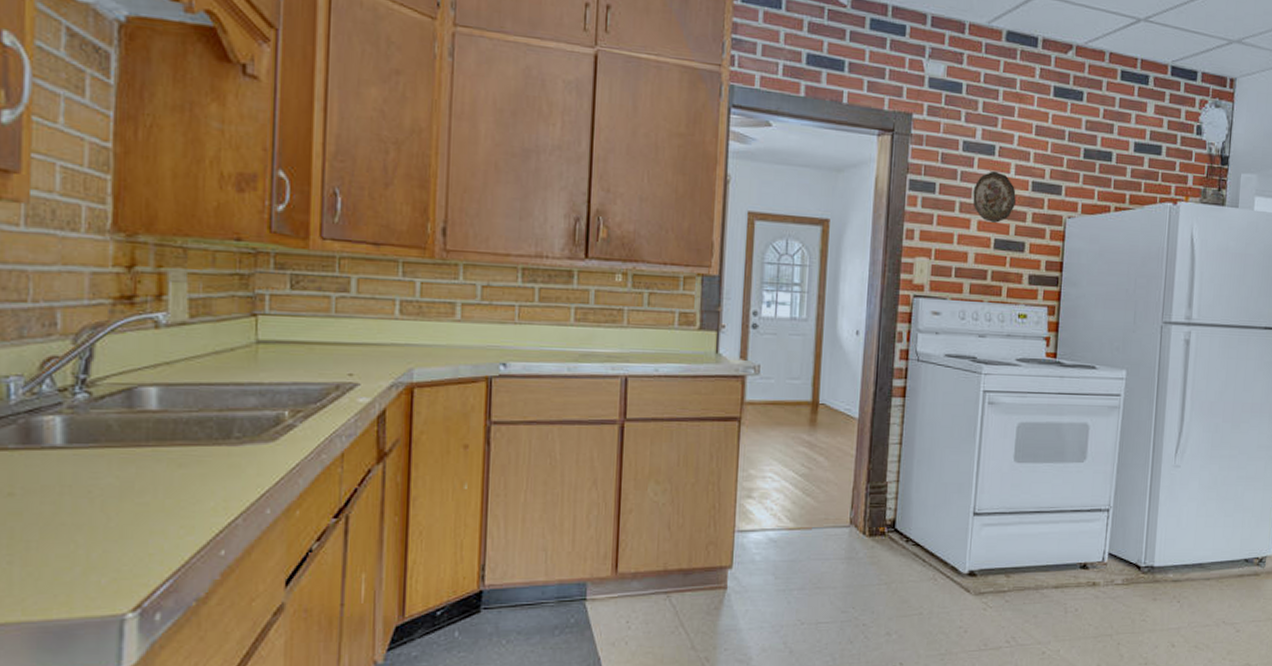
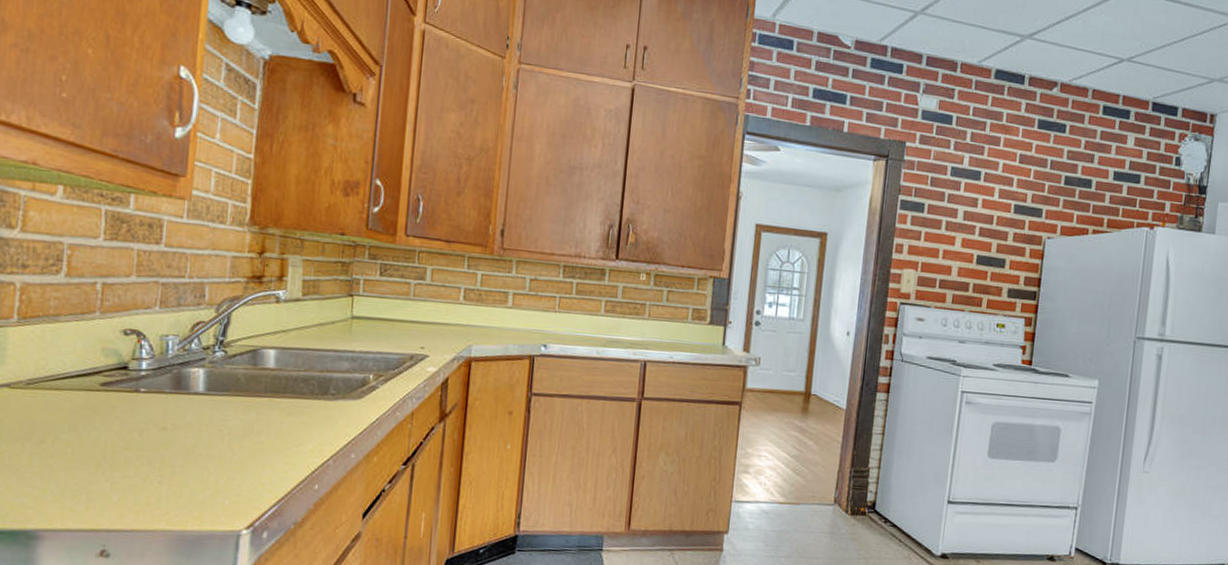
decorative plate: present [973,170,1016,223] -> none [958,194,999,241]

